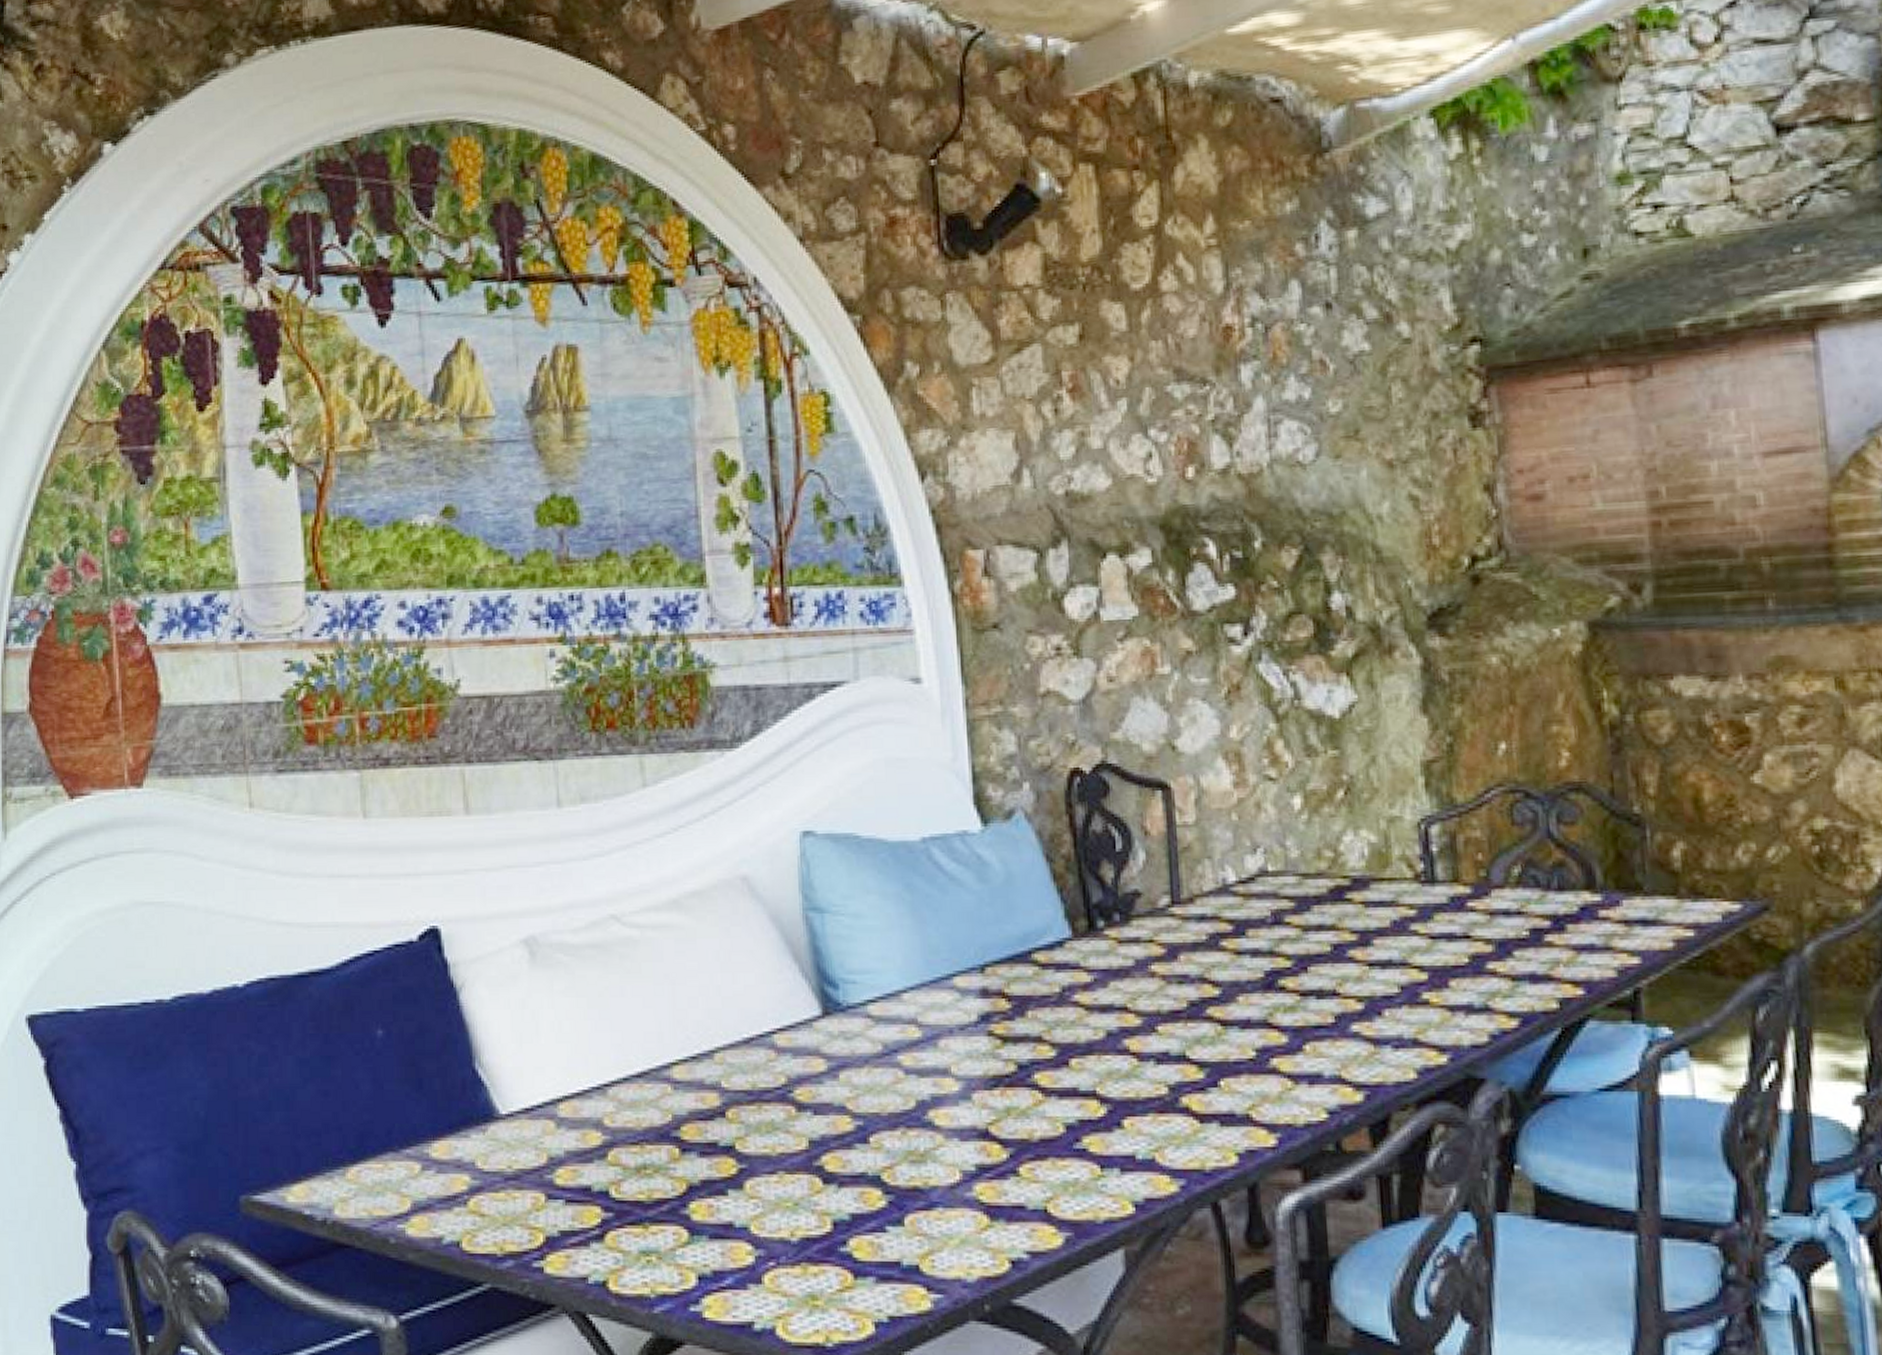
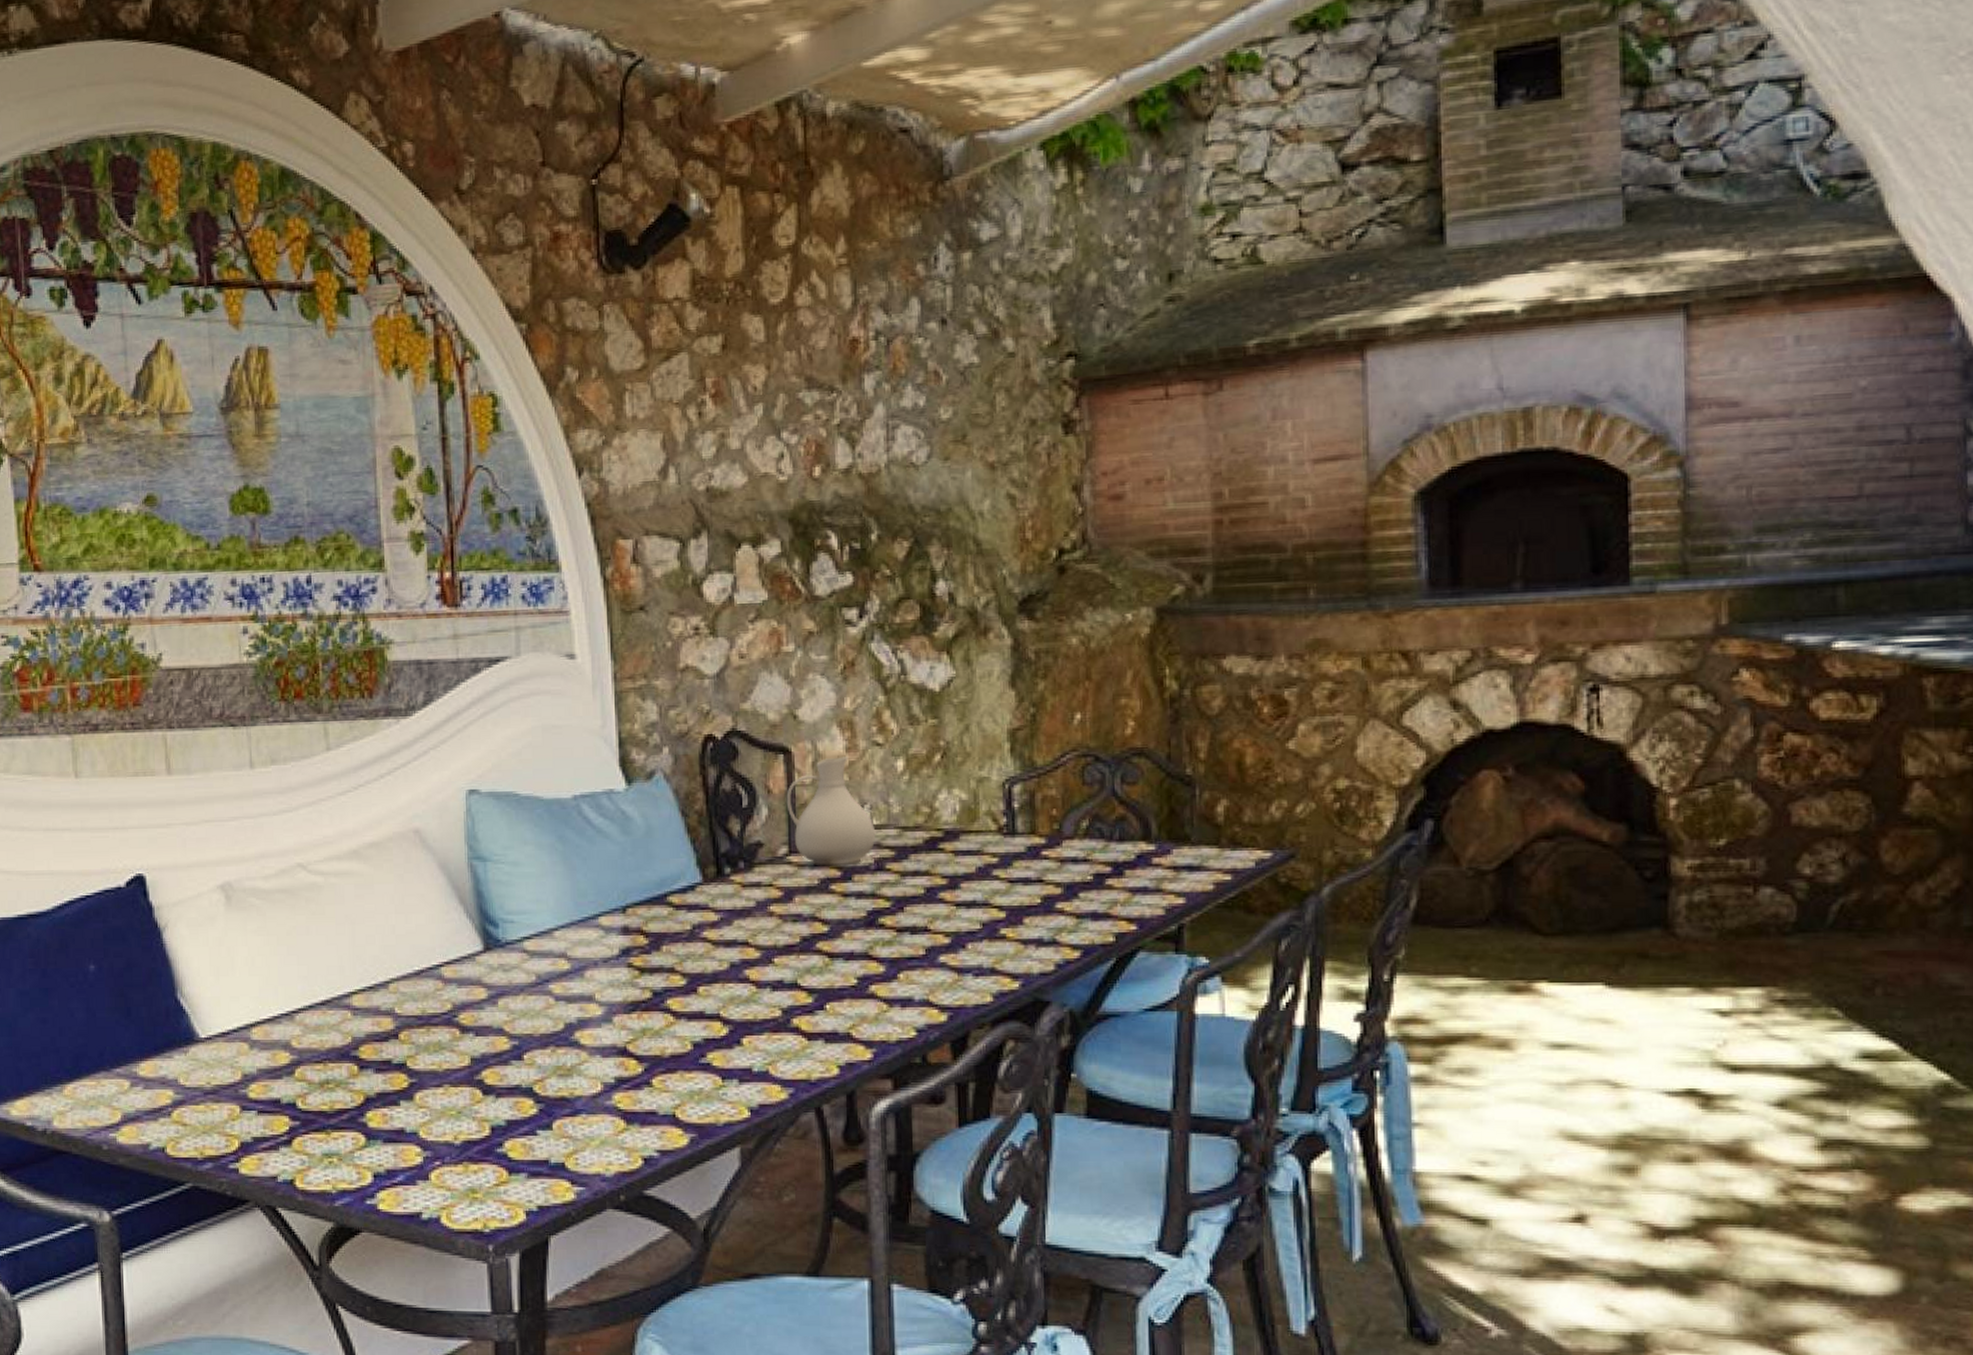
pitcher: none [1166,793,1272,919] -> present [786,757,876,866]

